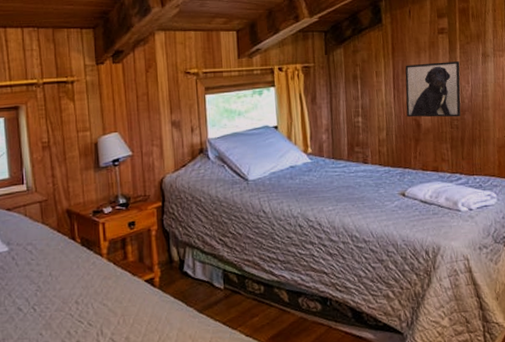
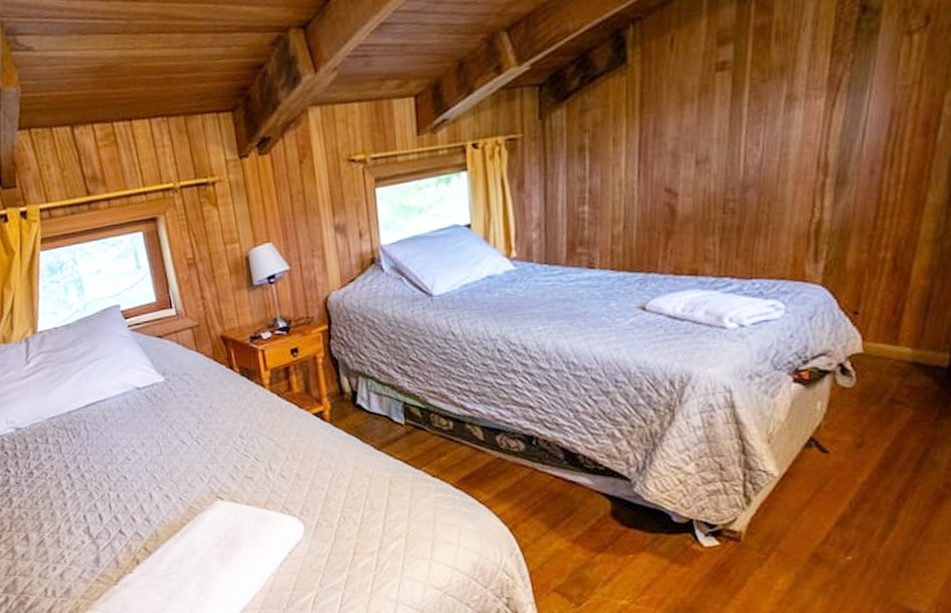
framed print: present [405,61,461,118] -> none [656,111,747,202]

